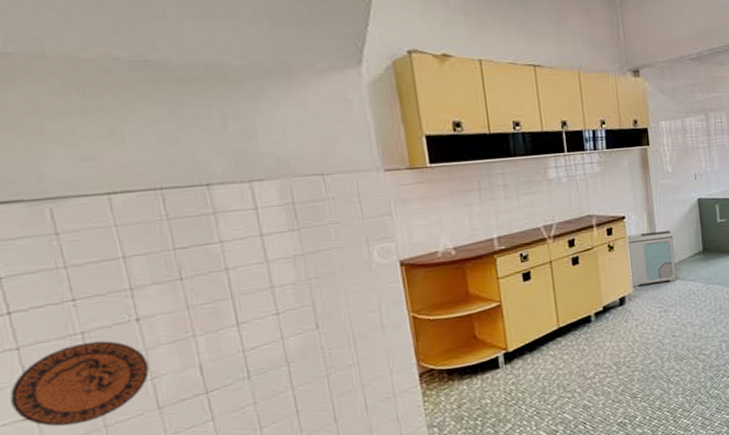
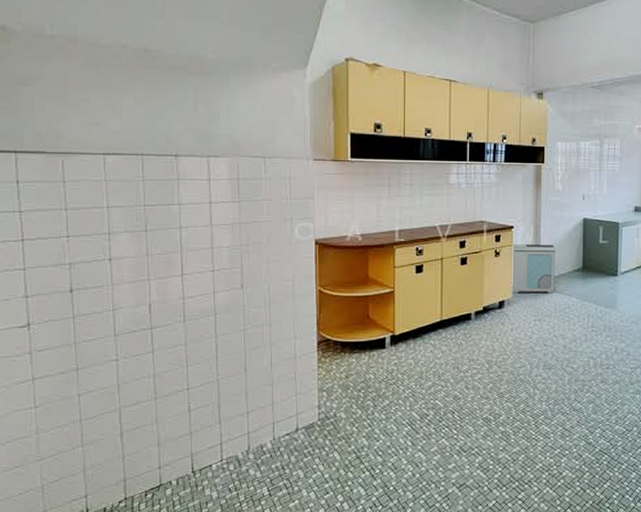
decorative plate: present [9,340,150,427] -> none [14,272,112,338]

